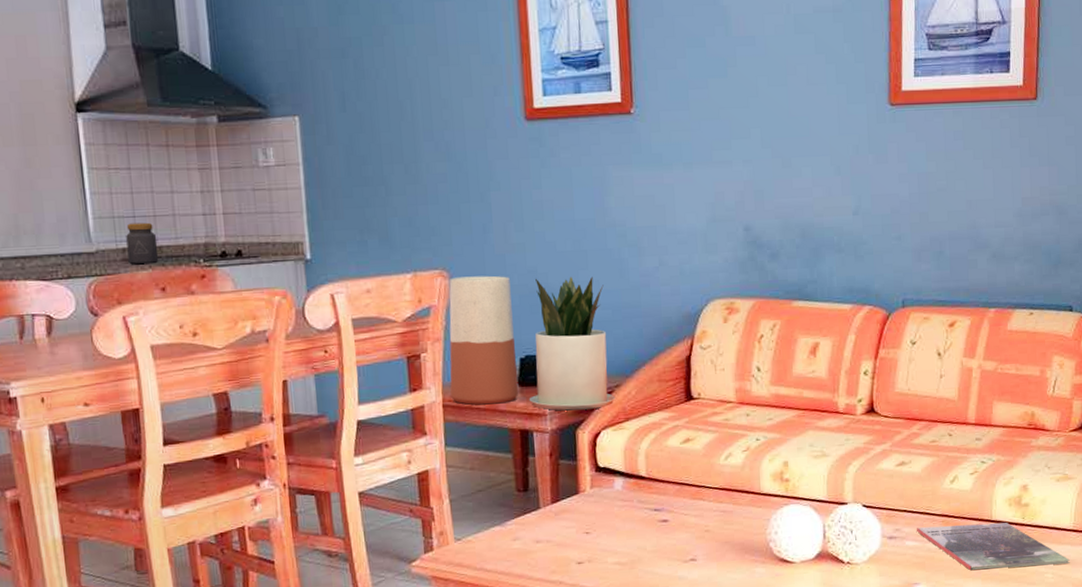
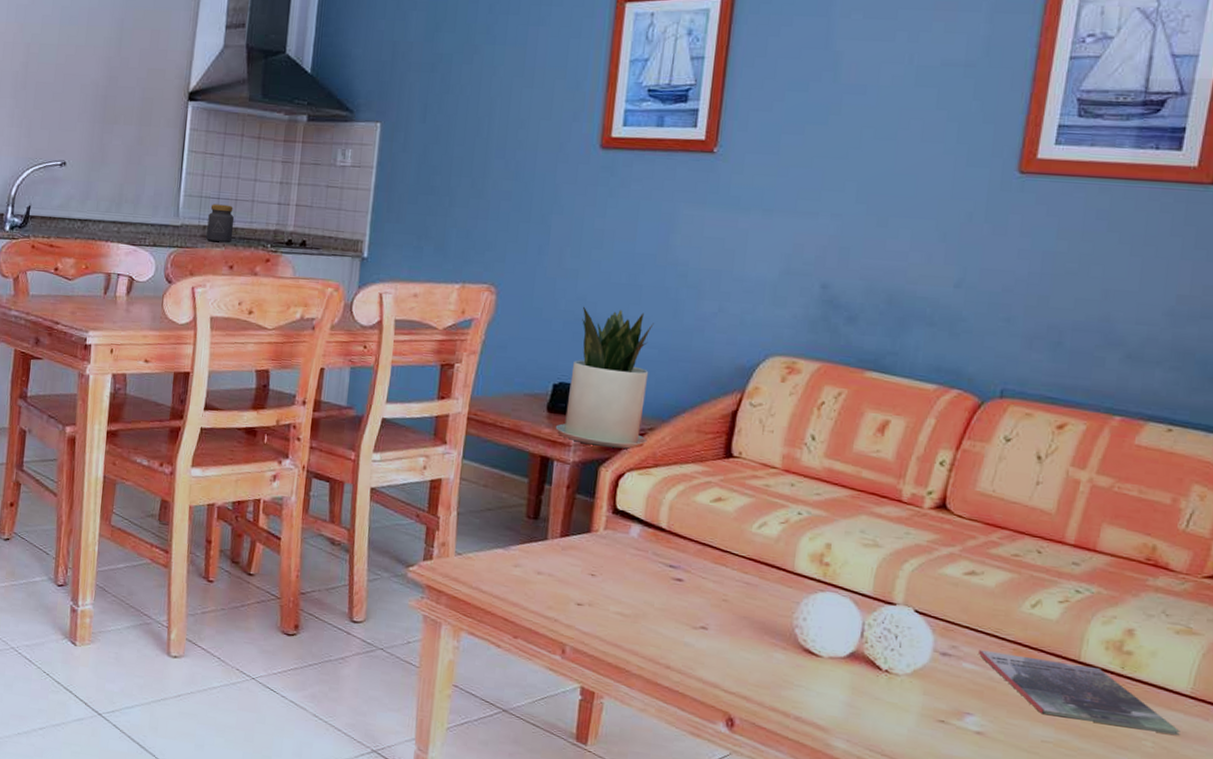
vase: present [449,275,518,405] -> none [477,293,557,426]

